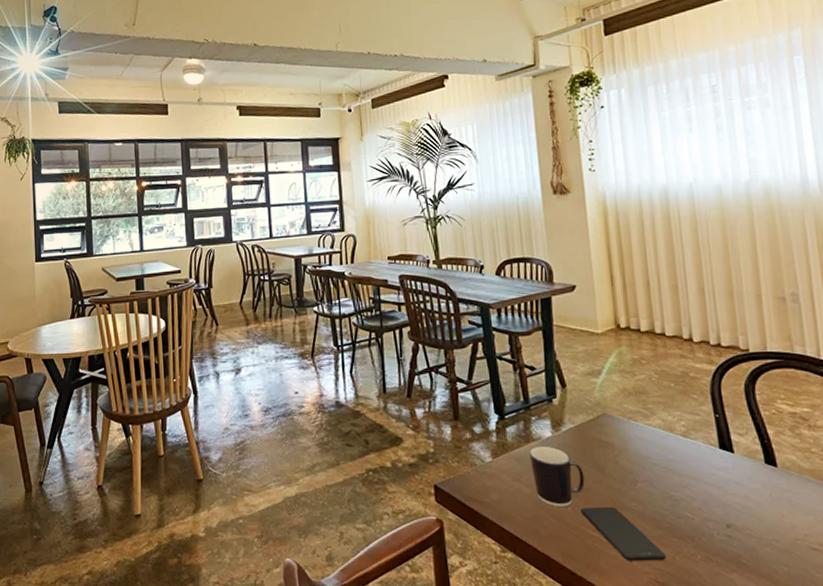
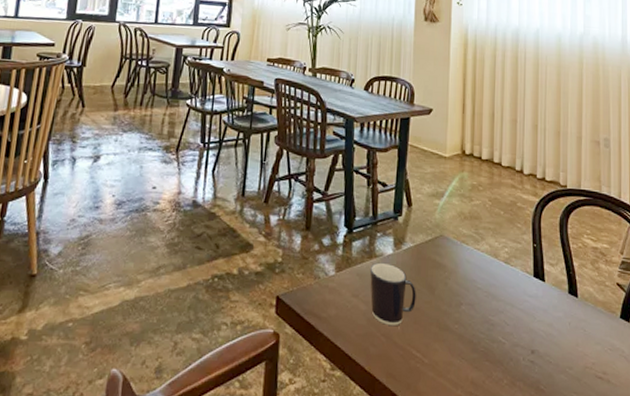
smartphone: present [580,507,666,561] -> none [408,327,477,384]

